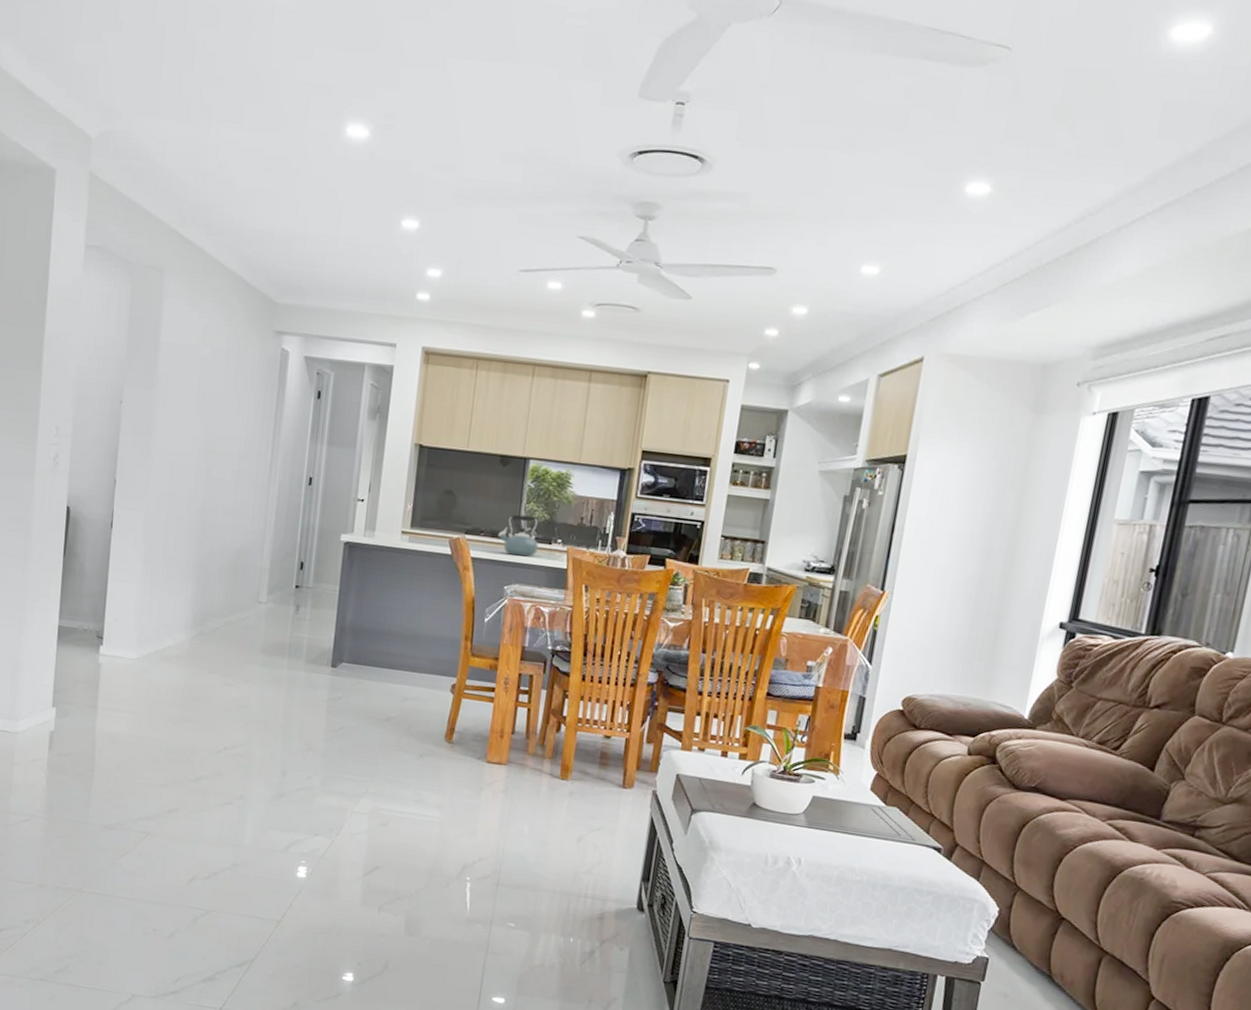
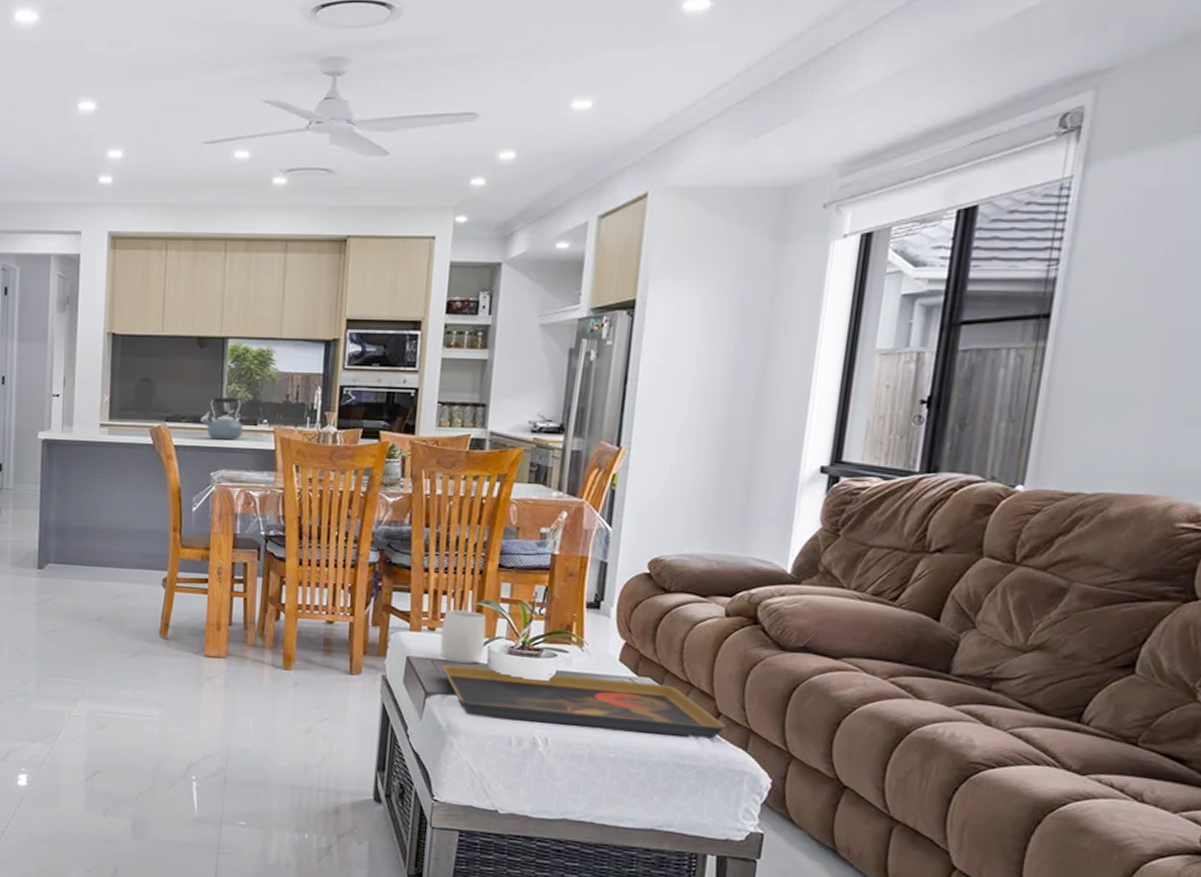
decorative tray: none [707,783,962,868] -> present [441,664,726,739]
mug: none [708,732,752,785] -> present [440,609,487,664]

